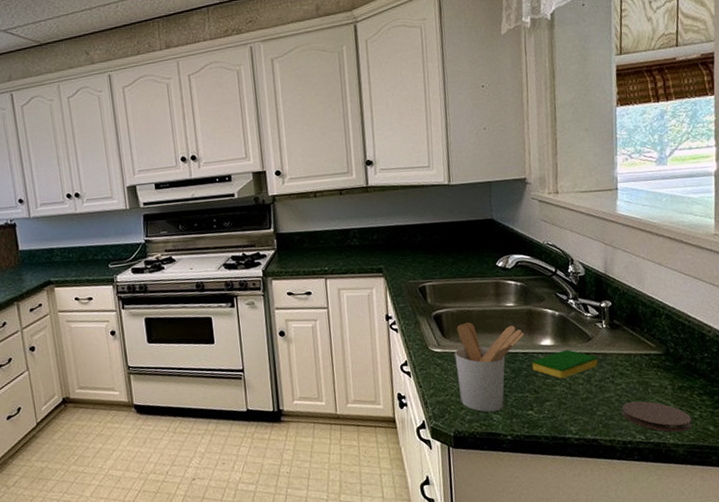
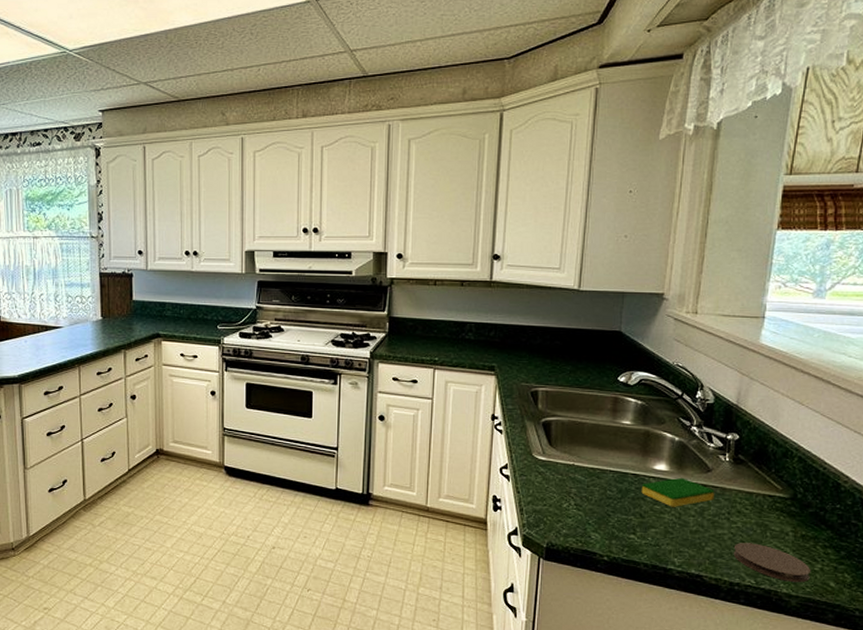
utensil holder: present [454,322,524,412] -> none [558,434,637,529]

